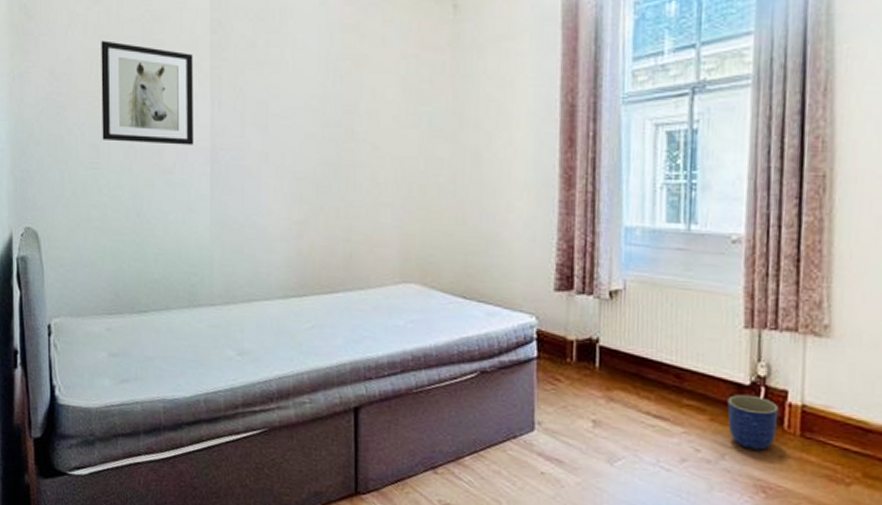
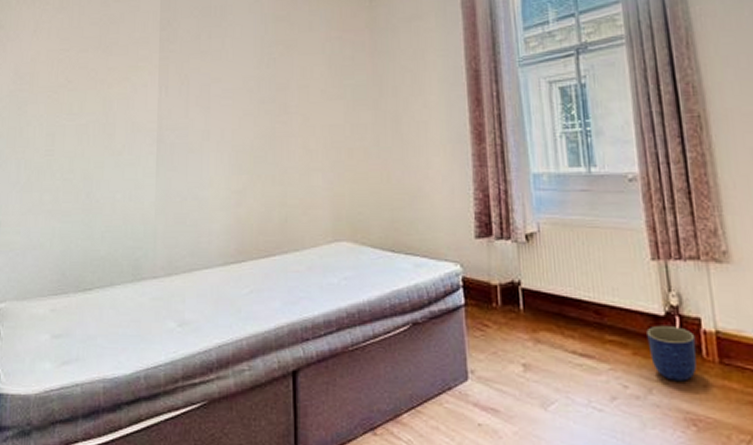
wall art: present [101,40,194,145] -> none [58,42,144,130]

